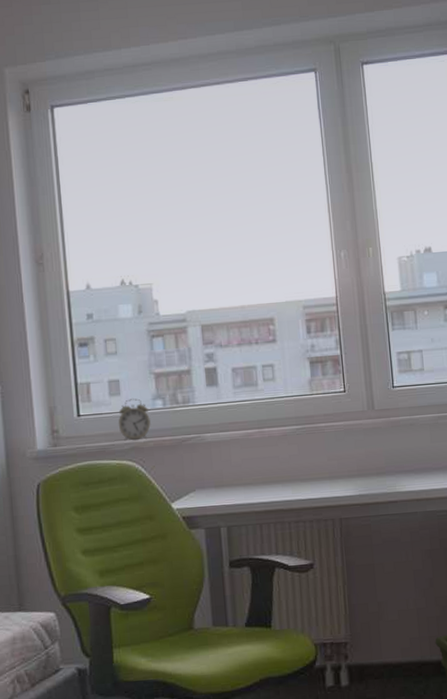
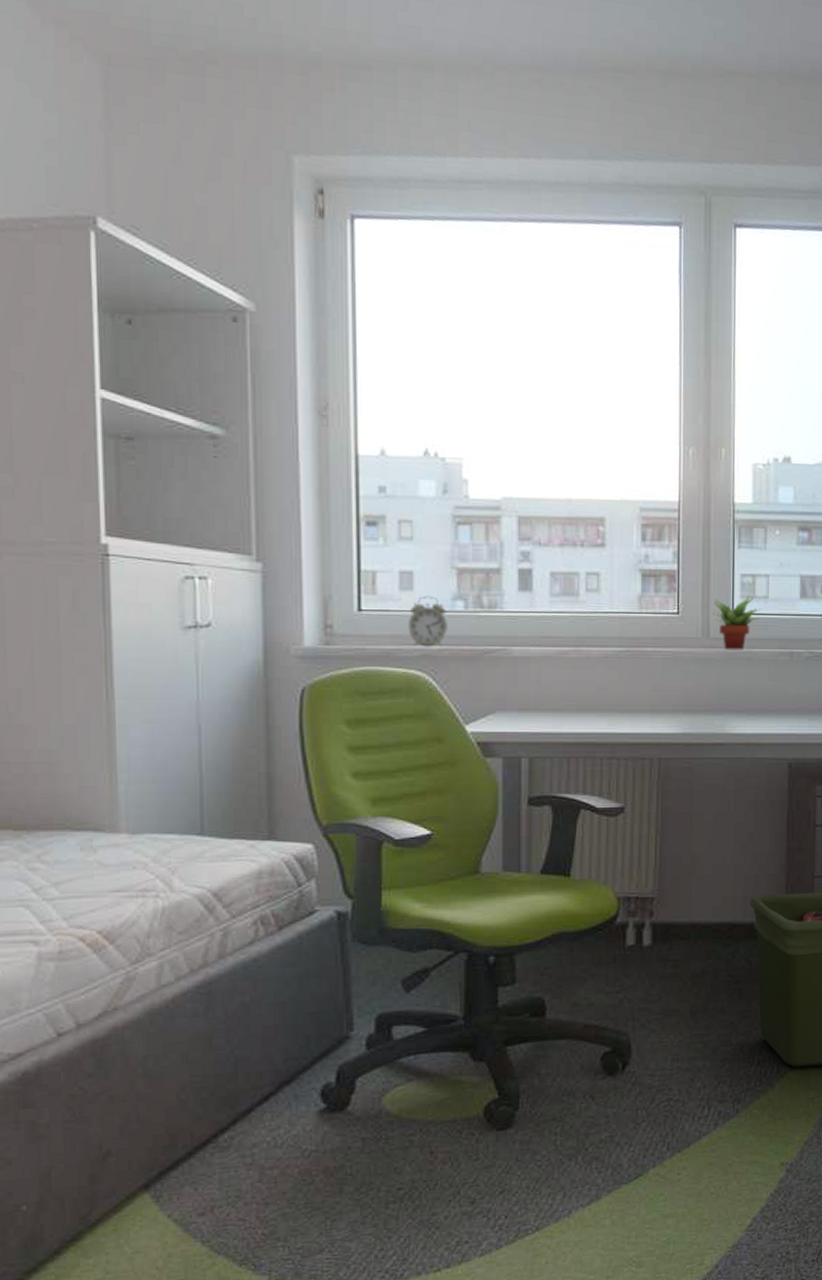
succulent plant: none [373,370,418,419] -> present [711,596,761,650]

